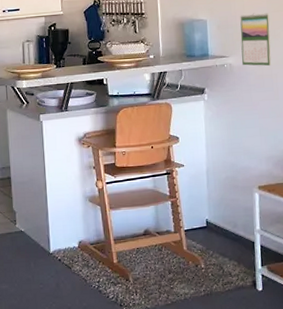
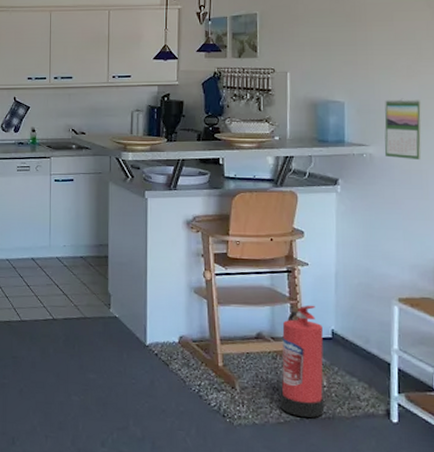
fire extinguisher: none [165,200,204,297] -> present [280,305,325,418]

